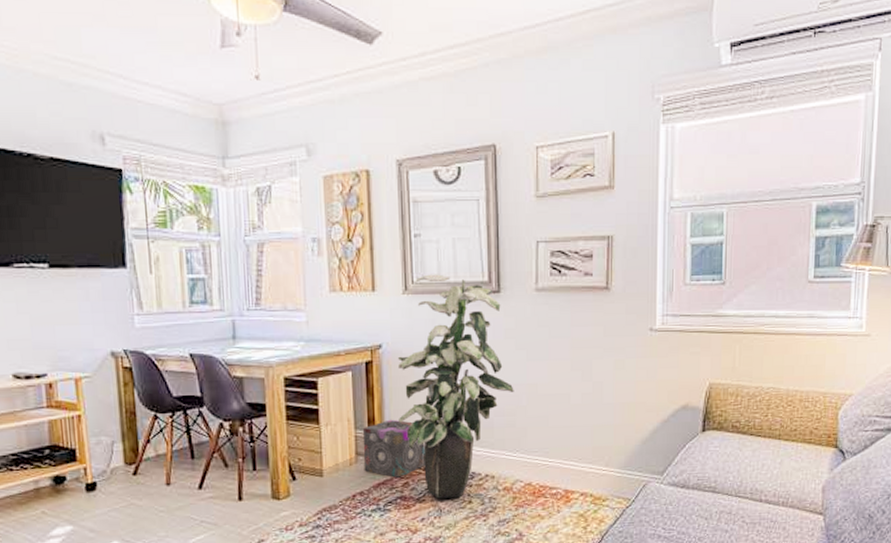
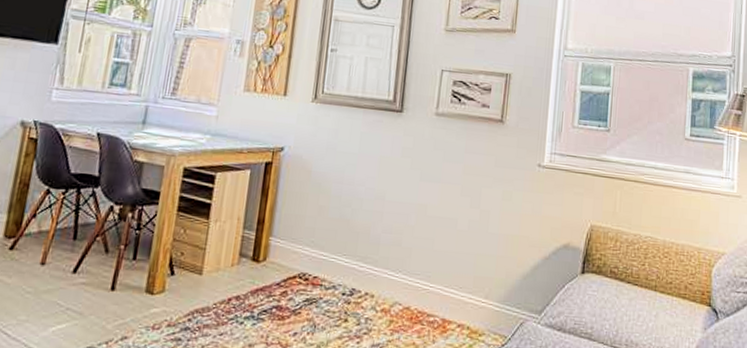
speaker: present [362,419,425,478] -> none [244,223,310,285]
indoor plant: present [398,274,514,499] -> none [288,86,404,315]

